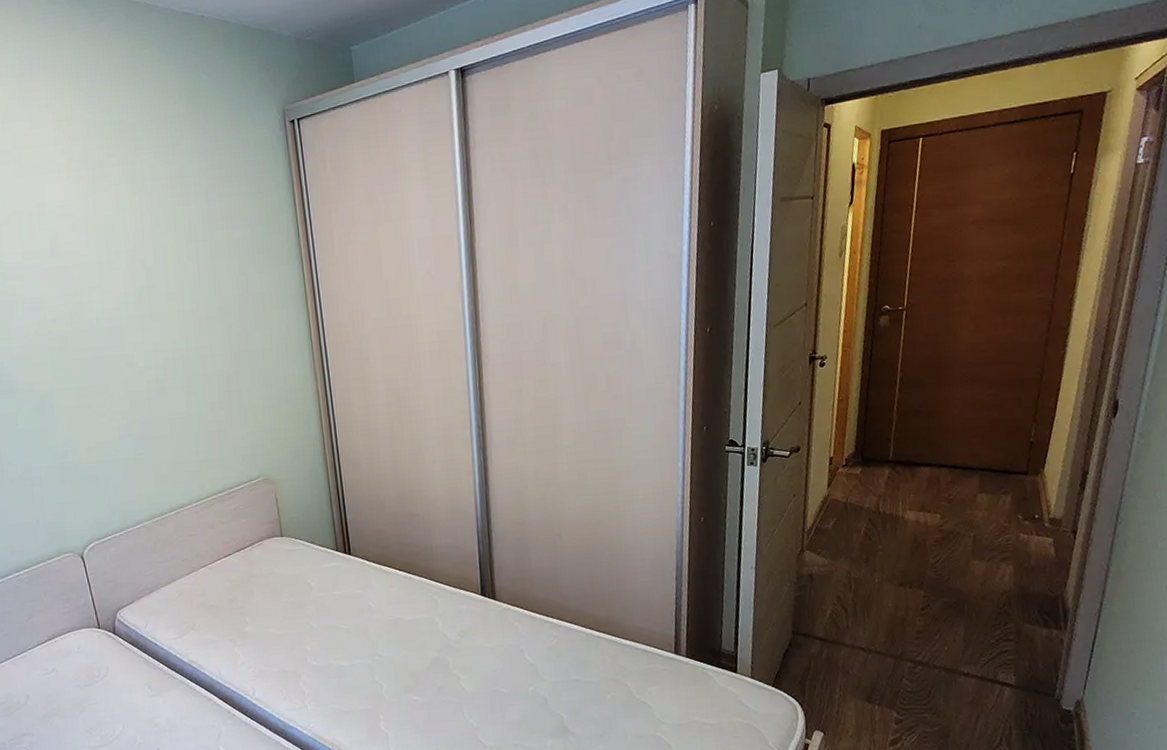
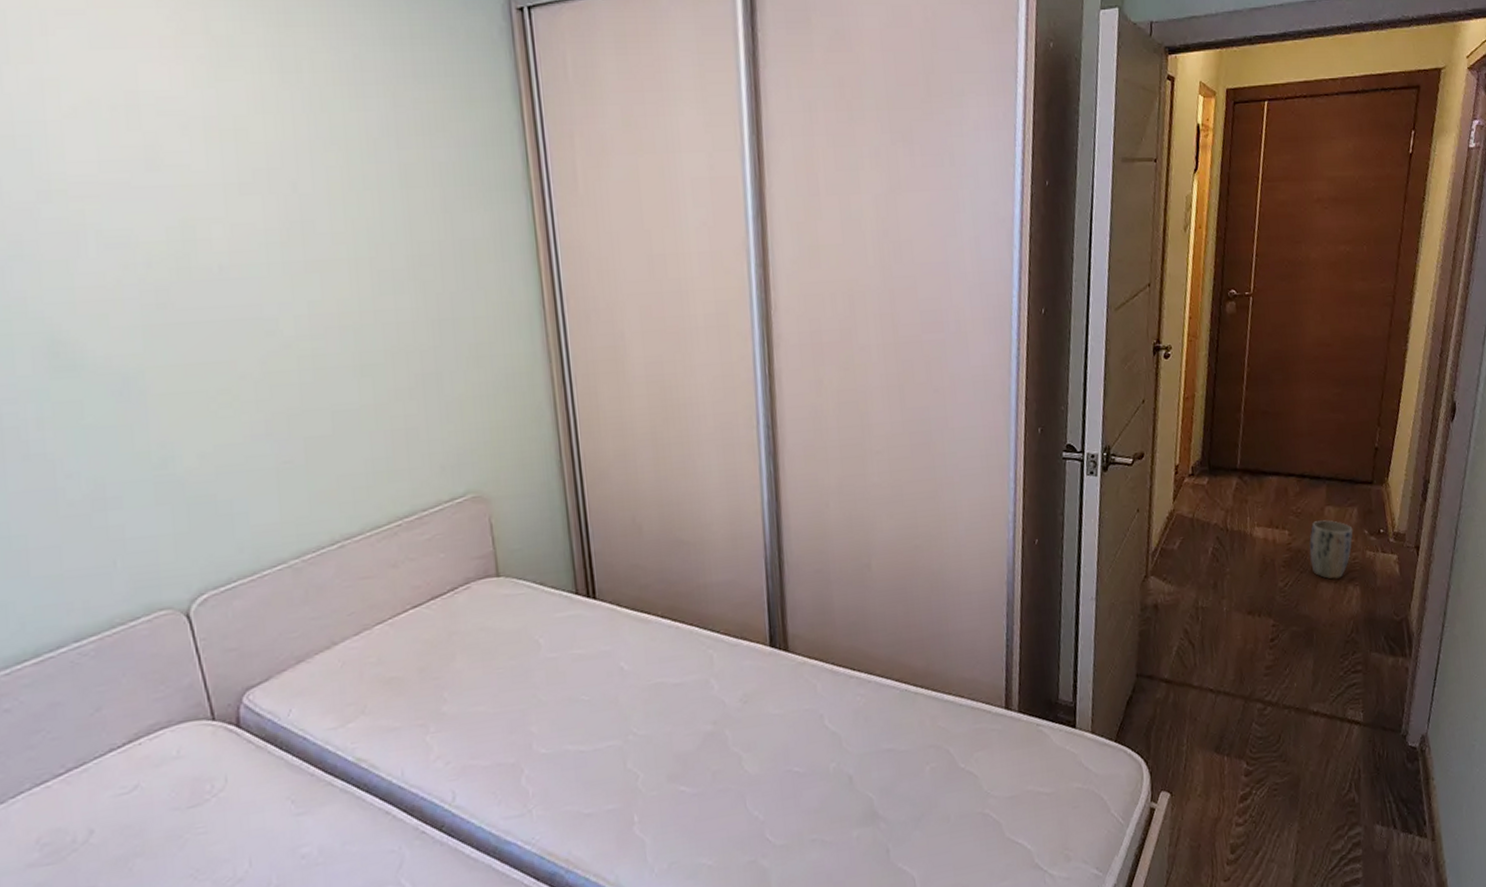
plant pot: none [961,506,1007,558] -> present [1309,520,1353,579]

